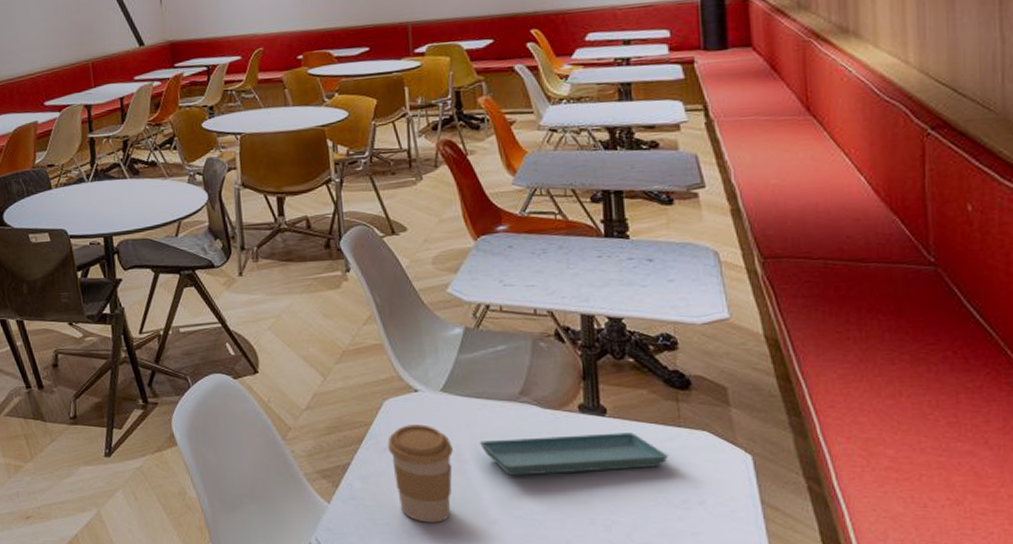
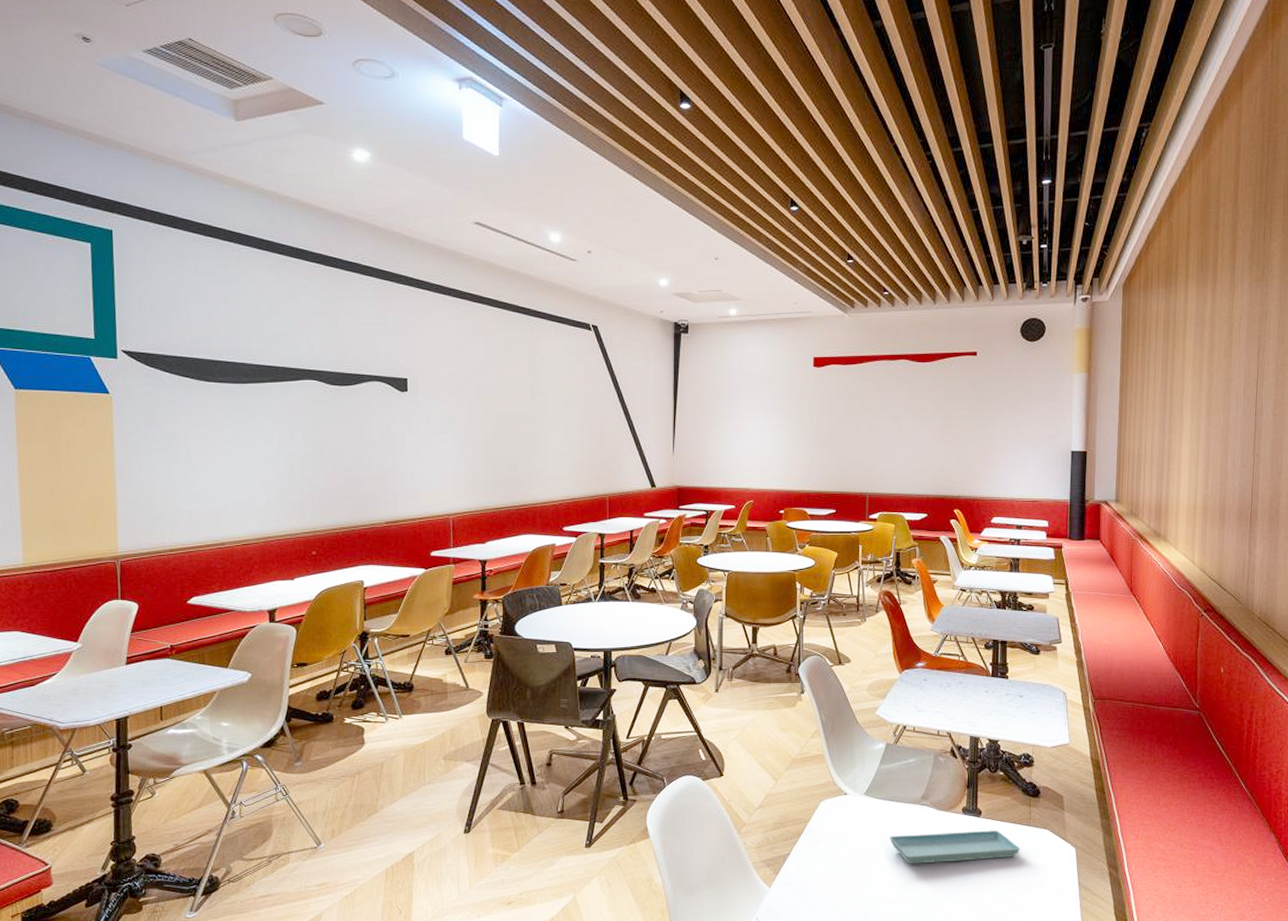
coffee cup: present [387,424,453,523] -> none [820,822,869,903]

